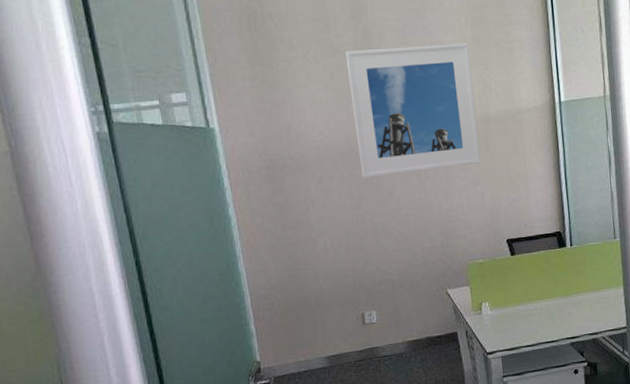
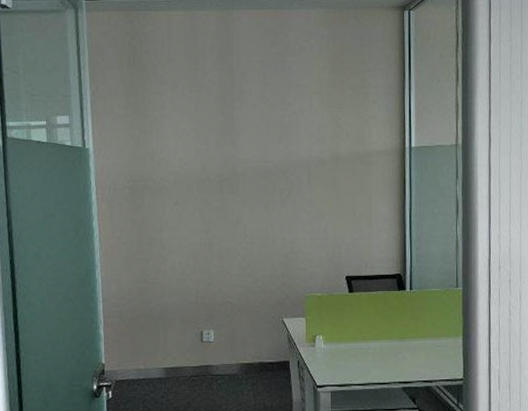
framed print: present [345,43,482,178] -> none [210,86,328,204]

